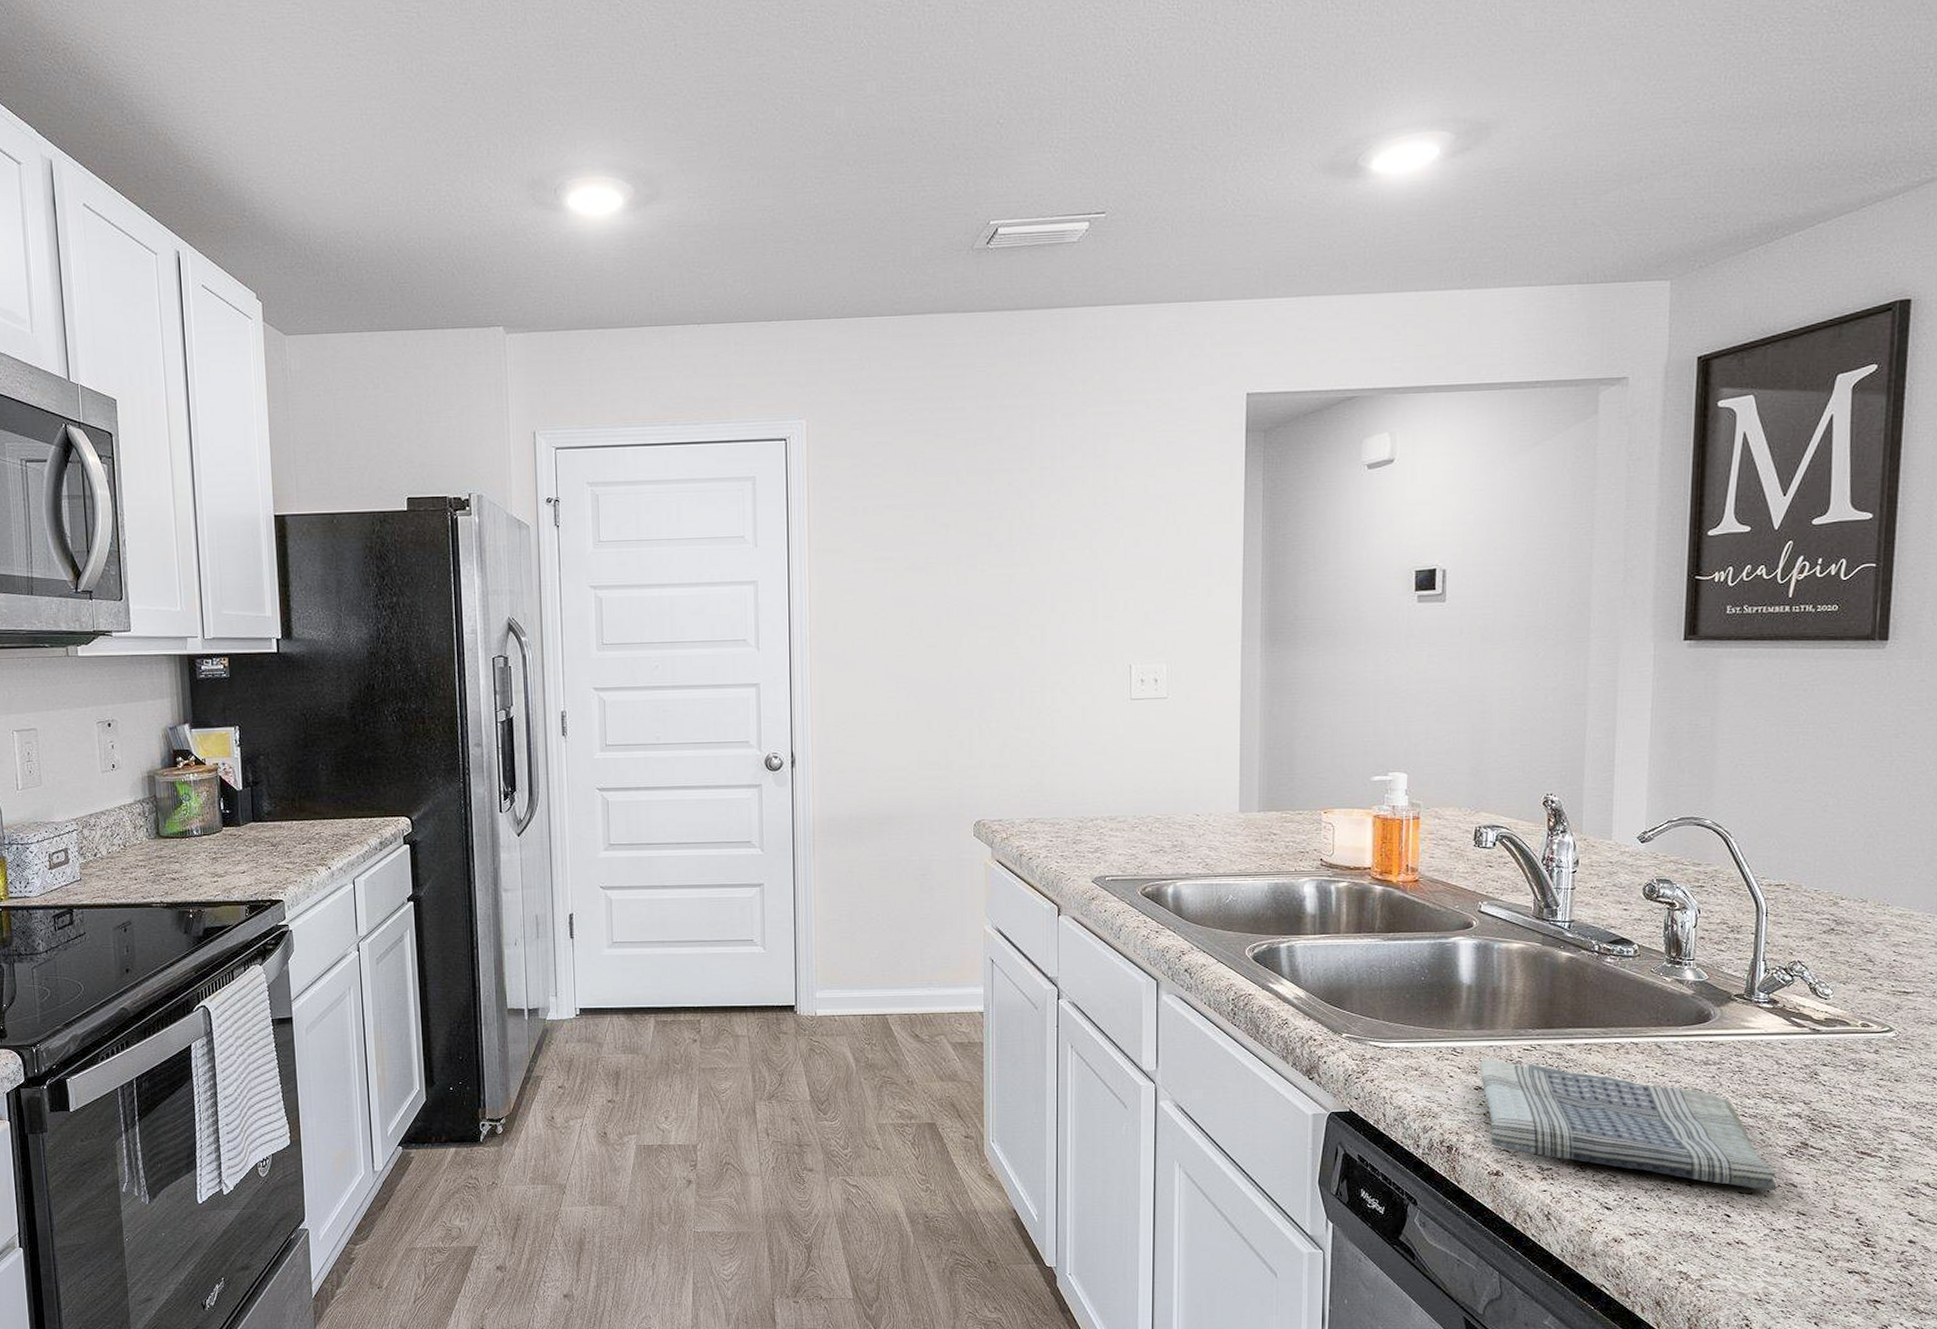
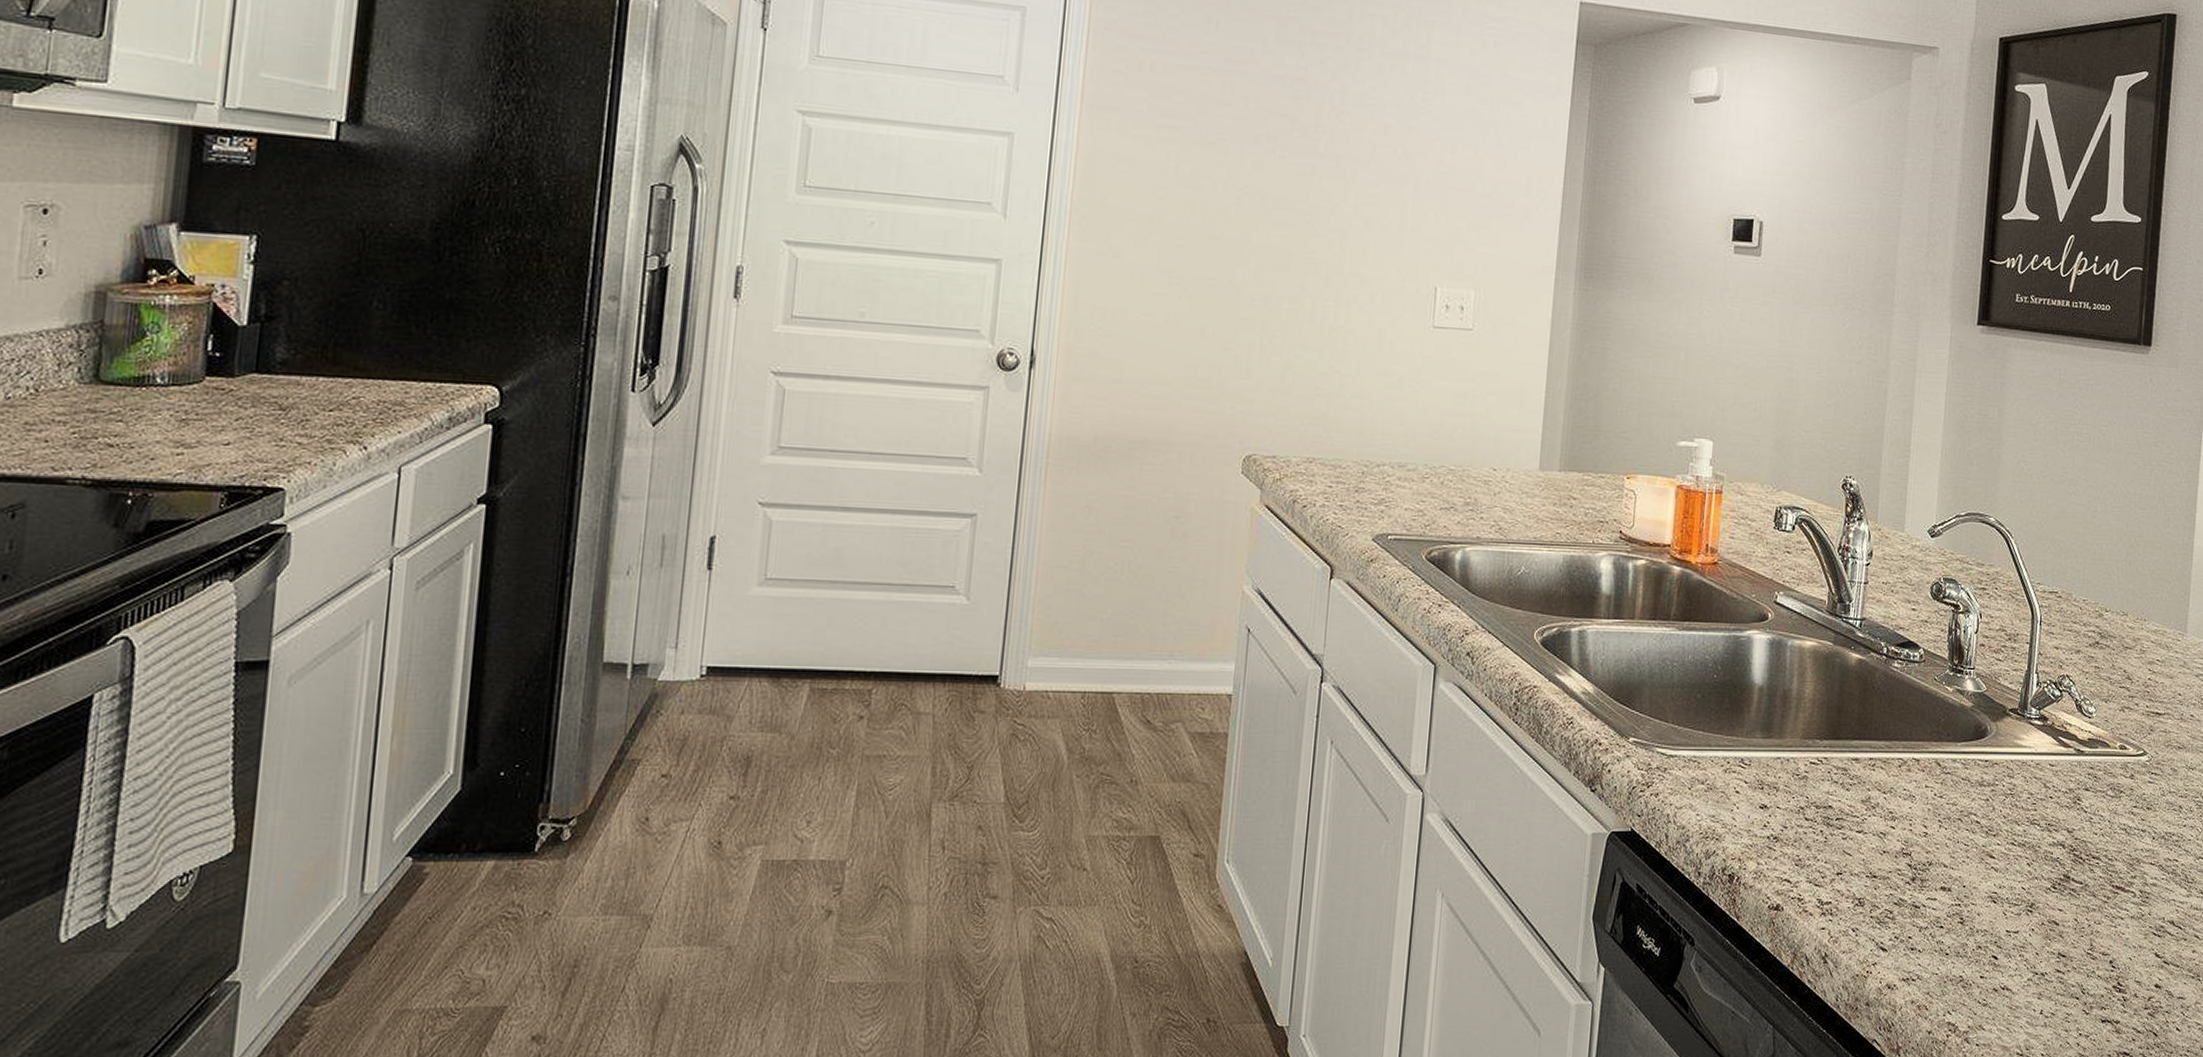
dish towel: present [1479,1058,1777,1190] -> none [1765,771,2041,929]

